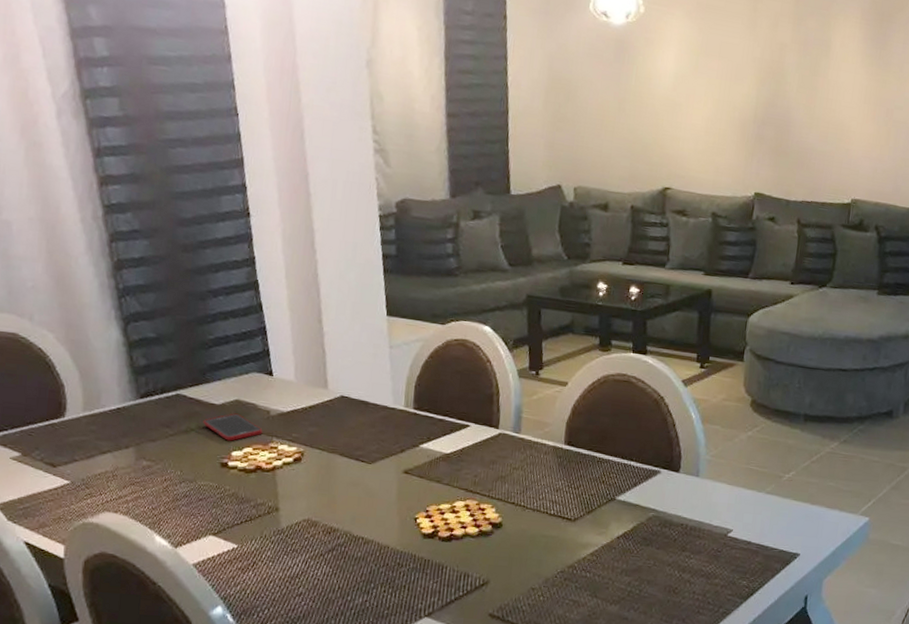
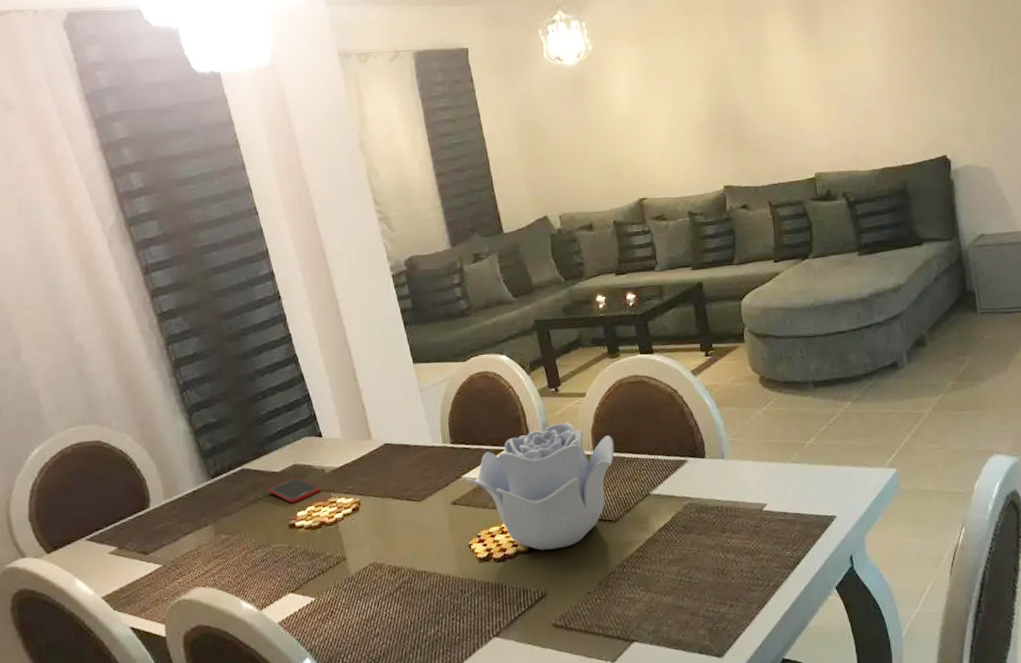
decorative bowl: none [423,409,588,539] -> present [465,422,615,550]

